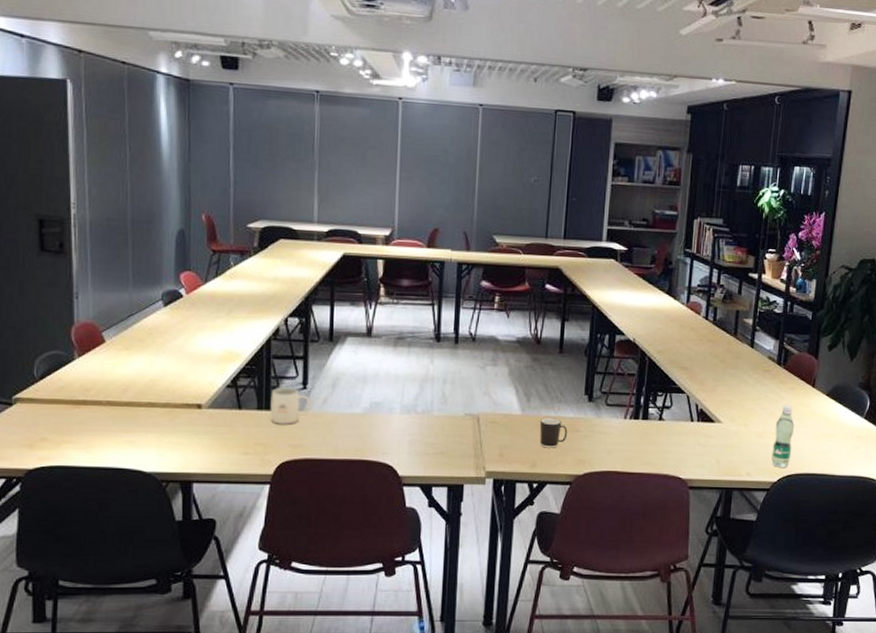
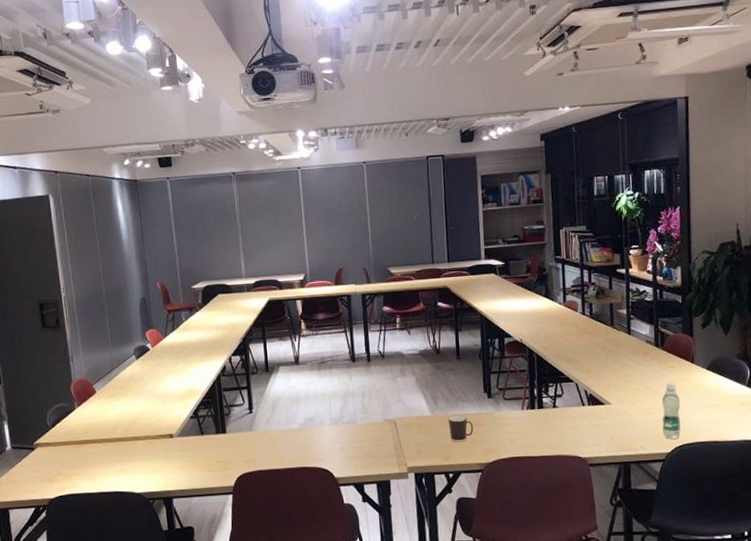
mug: present [270,387,312,425] -> none [225,413,258,444]

